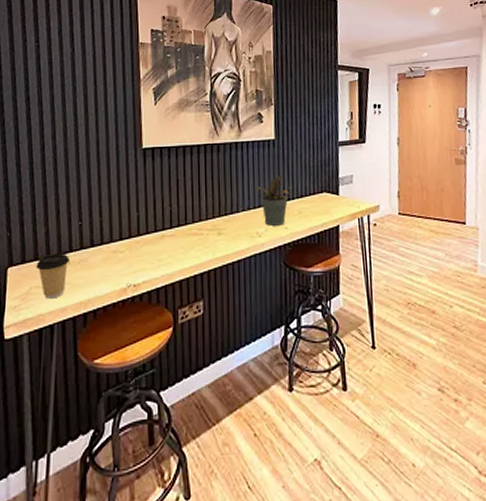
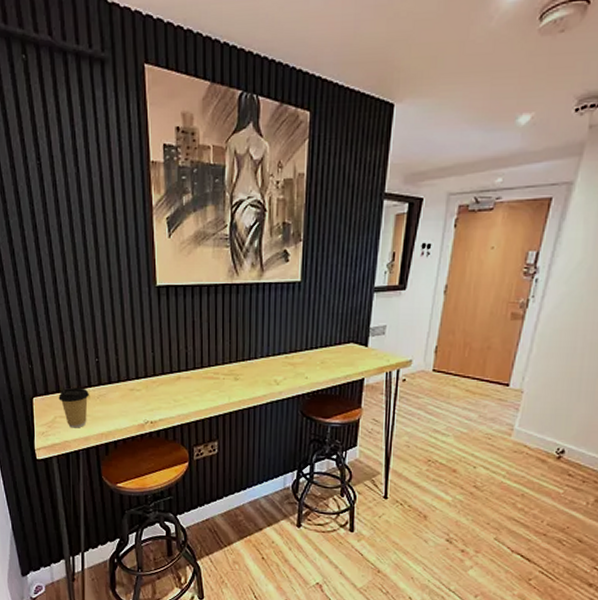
potted plant: present [255,174,292,226] -> none [275,321,317,375]

